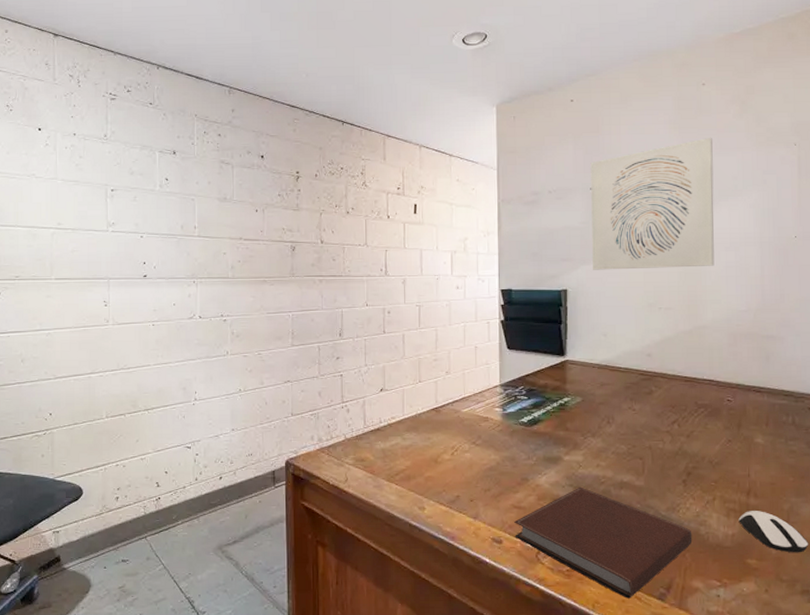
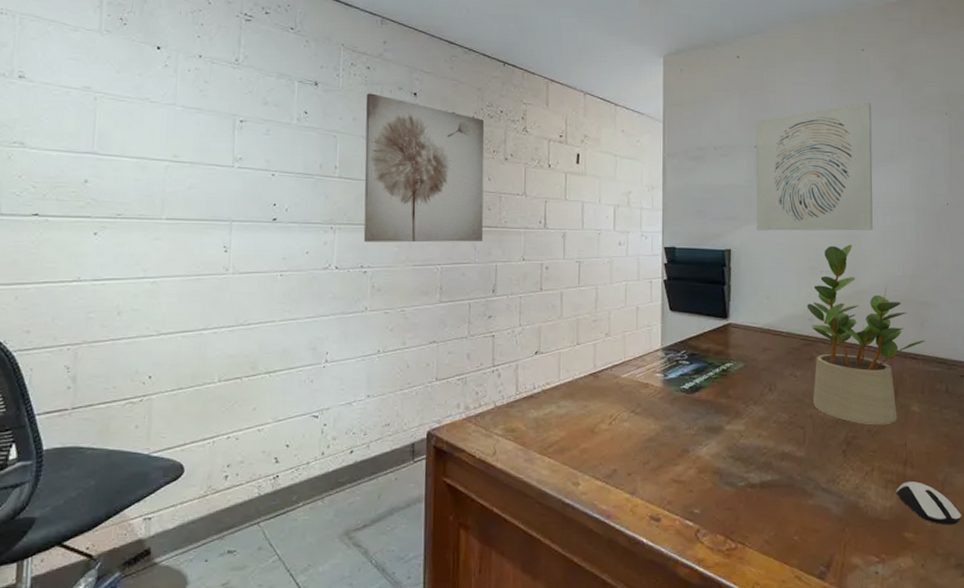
wall art: none [218,158,329,293] -> present [363,93,485,243]
notebook: present [514,486,693,599] -> none [673,458,852,579]
potted plant: none [645,281,771,455] -> present [807,244,926,424]

